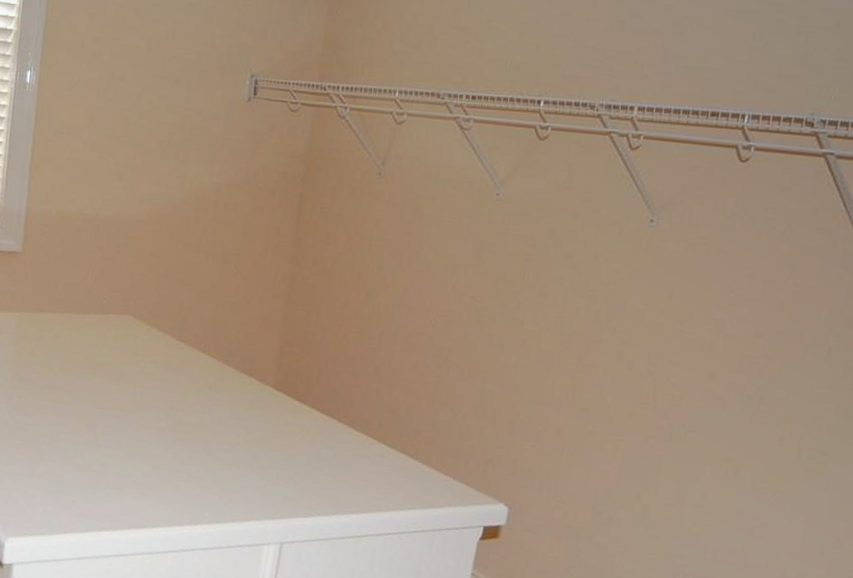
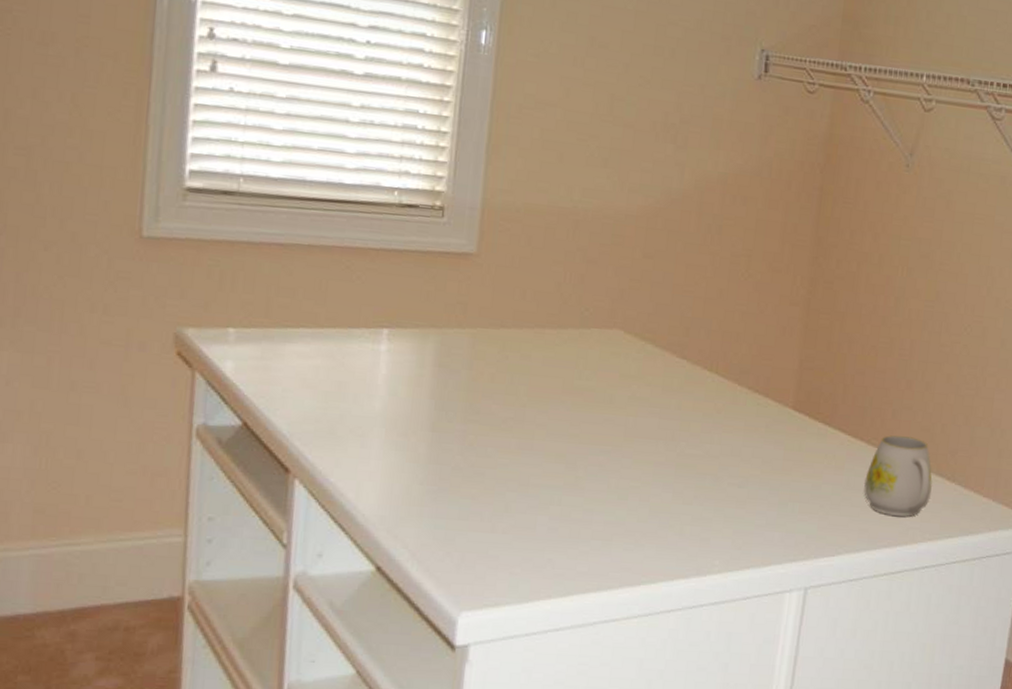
mug: none [334,414,397,488] -> present [864,435,933,517]

